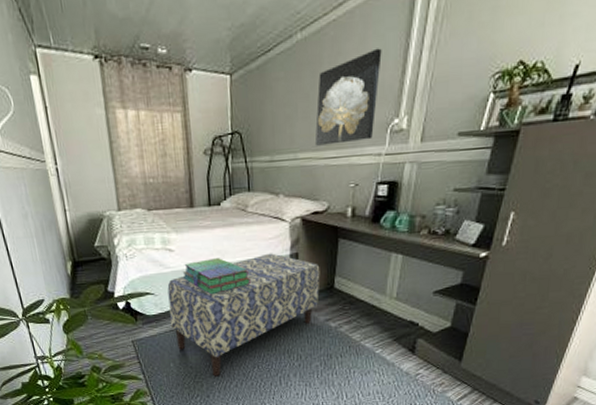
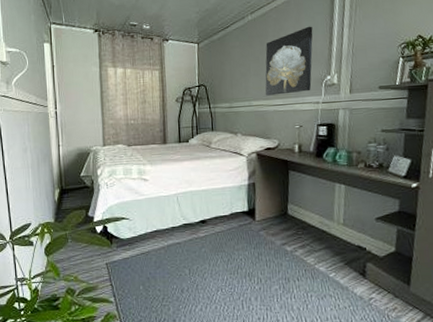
bench: present [167,253,320,377] -> none [141,183,275,300]
stack of books: present [182,258,251,295] -> none [154,187,214,220]

